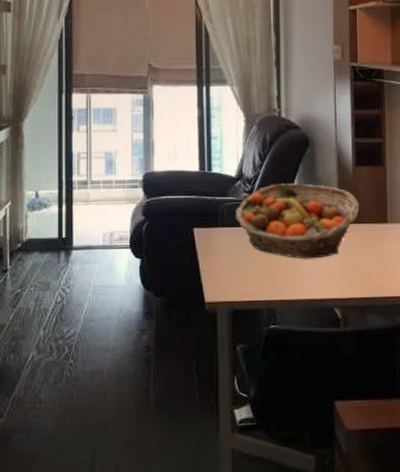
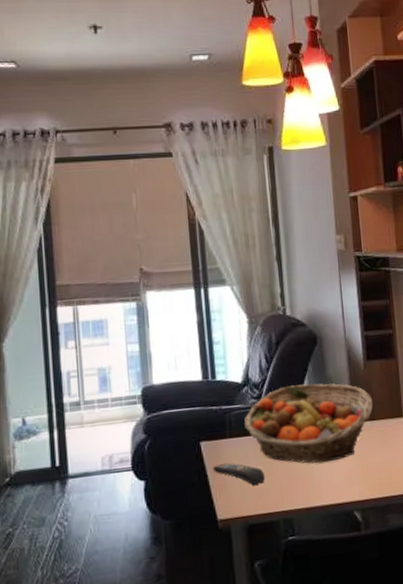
remote control: none [203,249,251,273] -> present [212,462,265,485]

